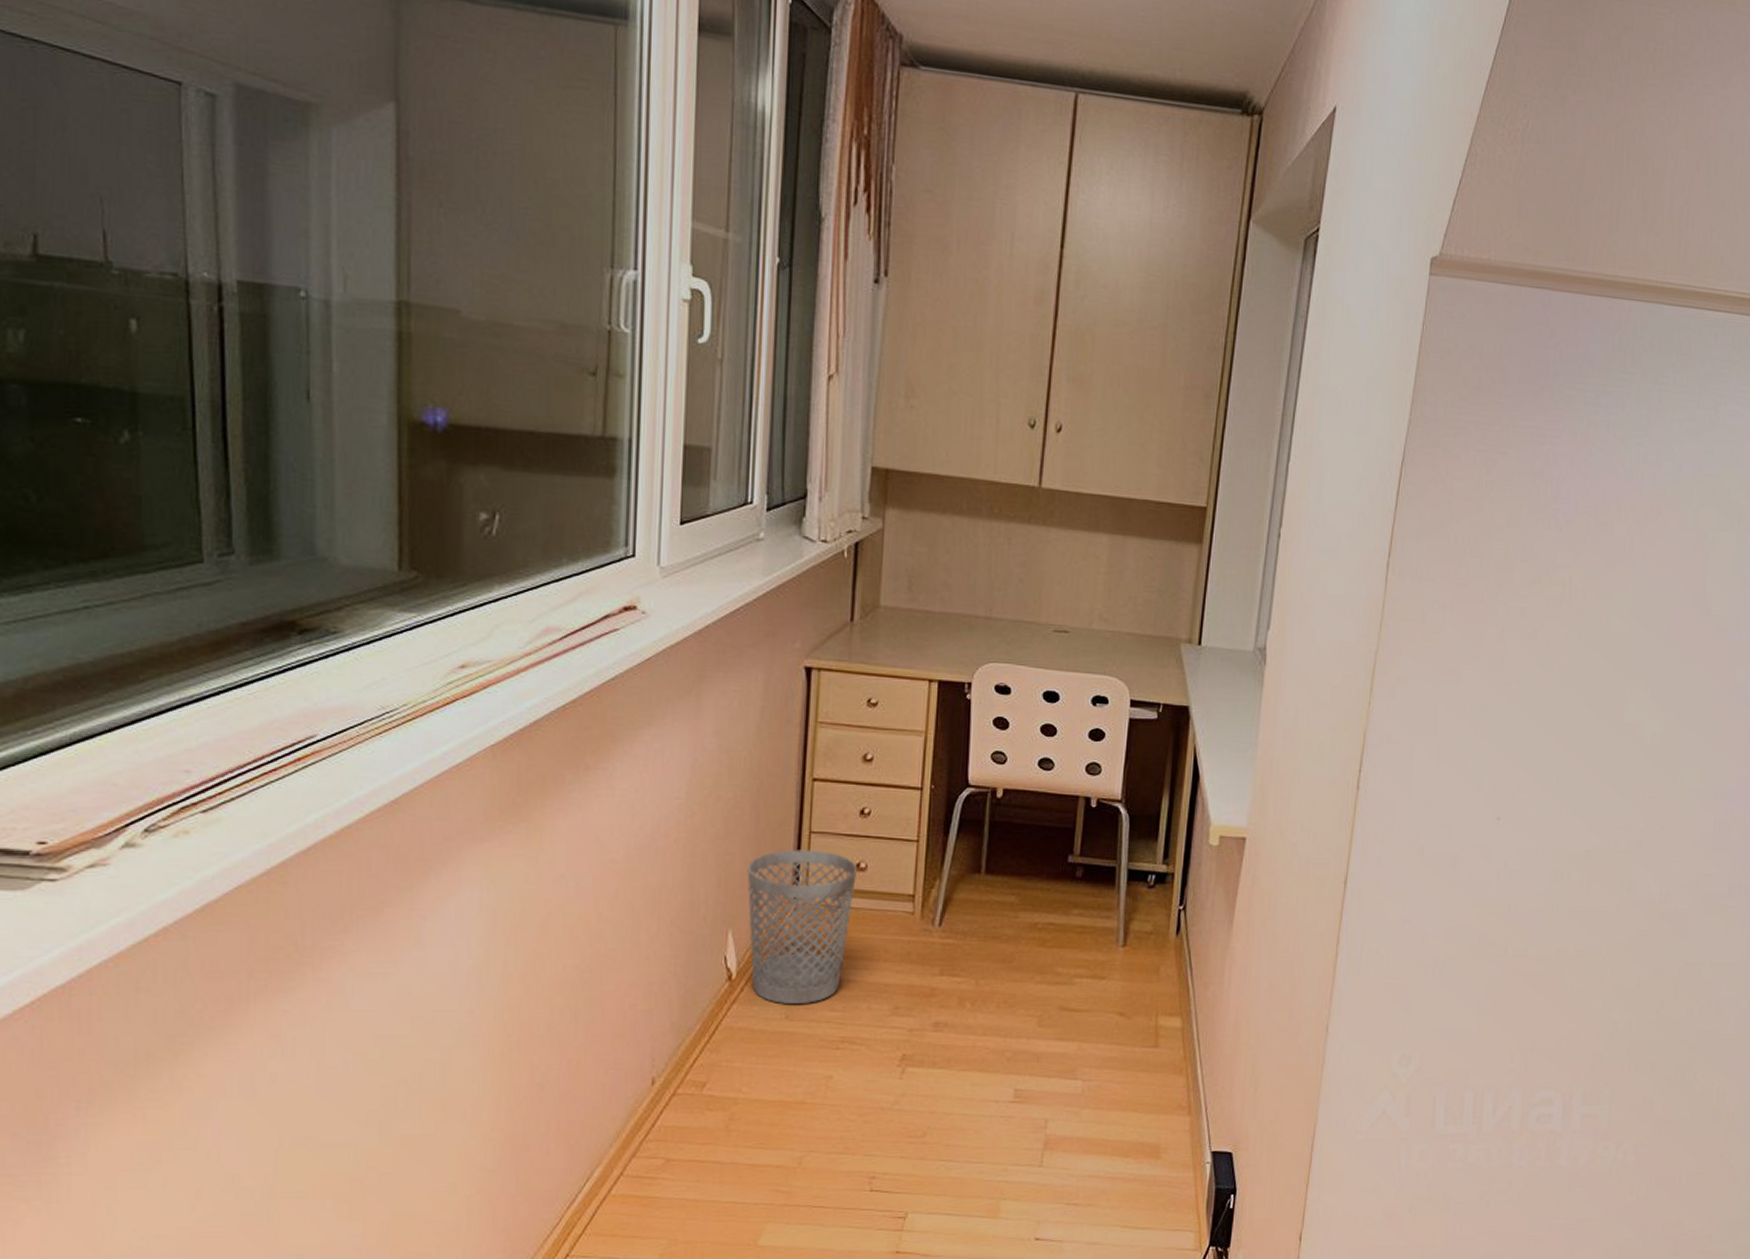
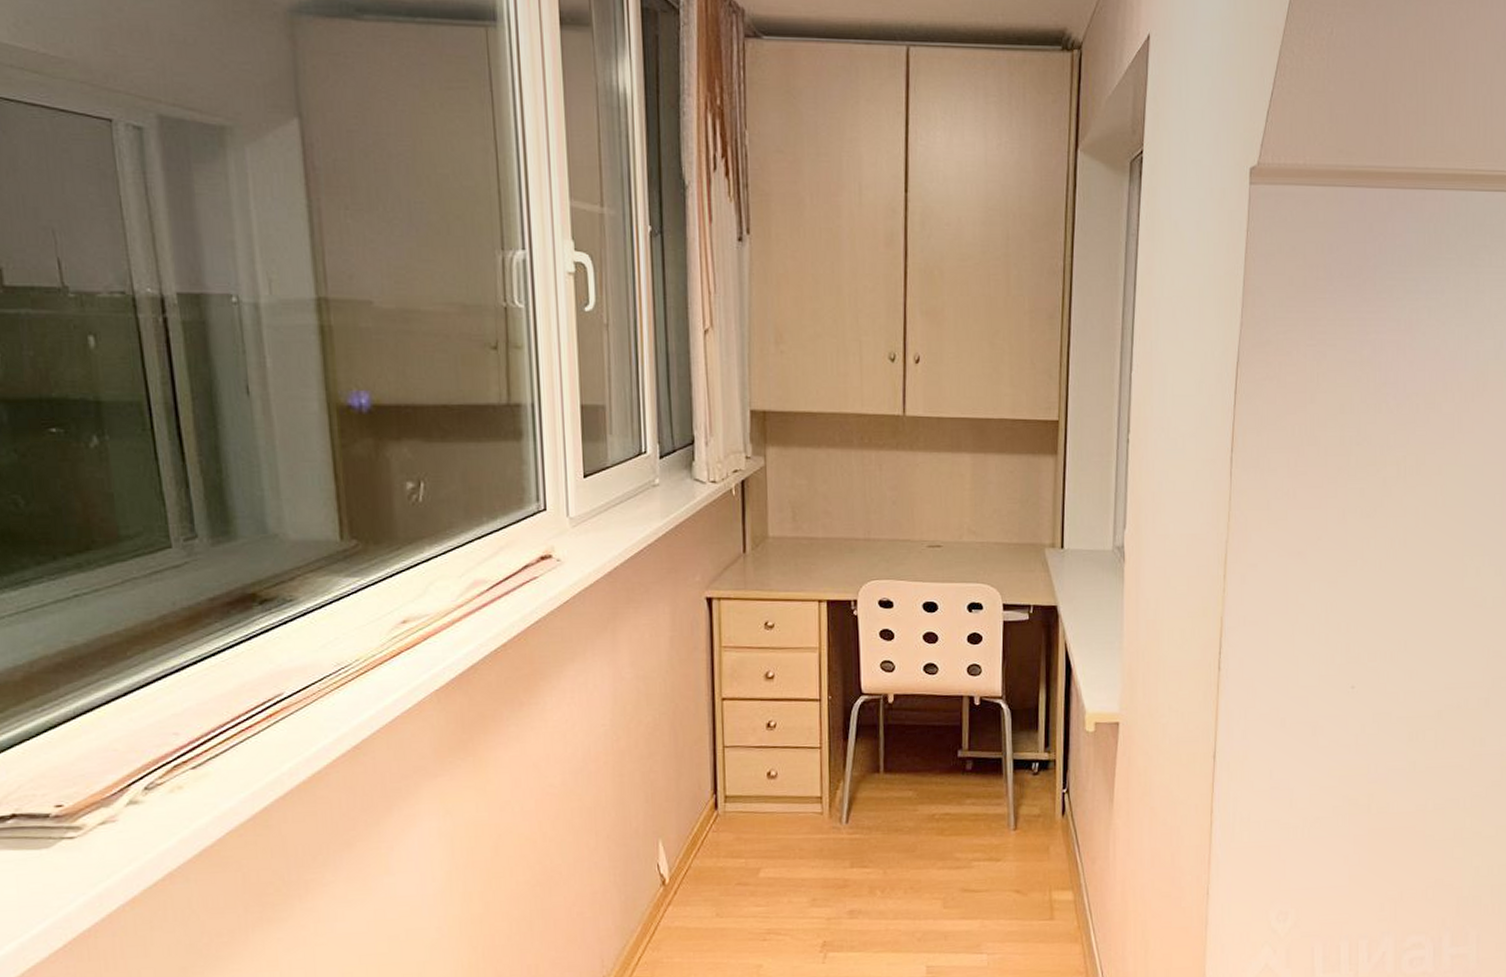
wastebasket: present [747,849,857,1005] -> none [670,762,768,903]

